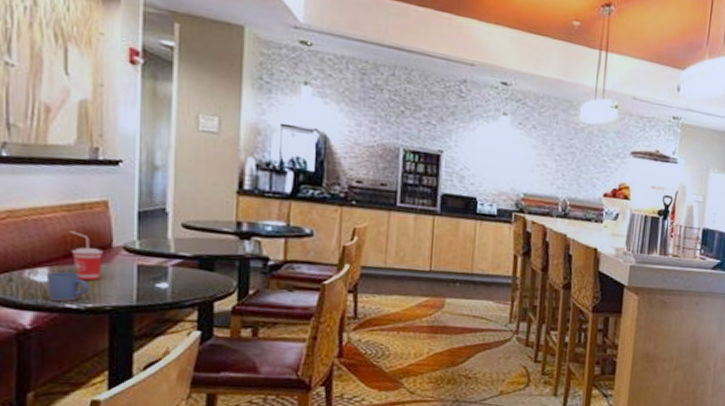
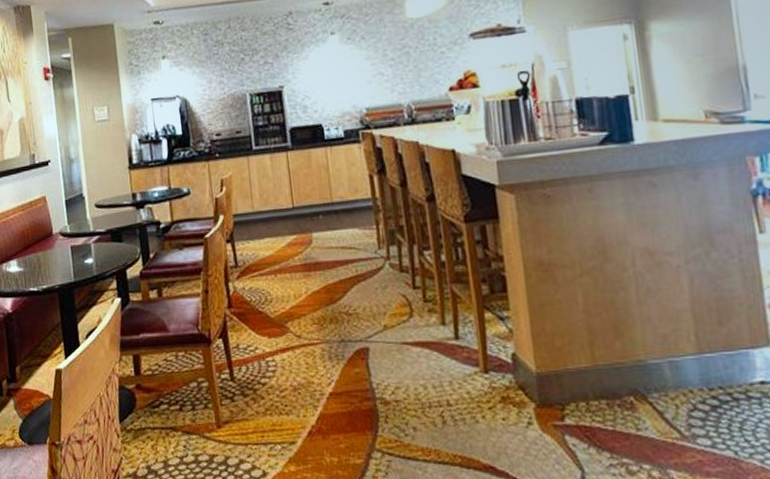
mug: present [46,271,89,302] -> none [15,260,43,287]
beverage cup: present [69,231,105,281] -> none [25,226,49,267]

